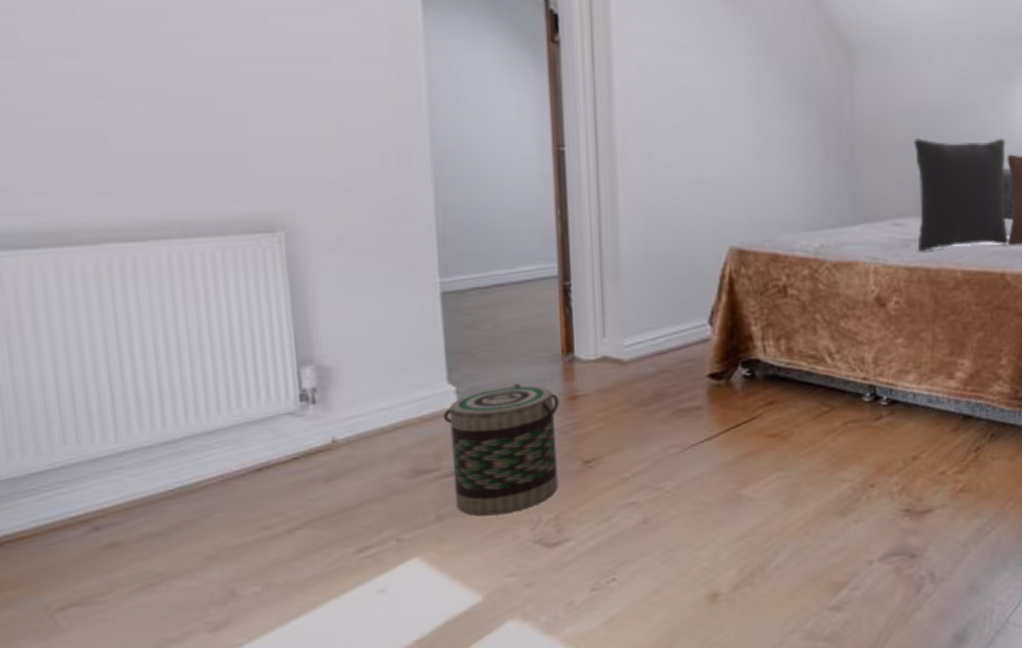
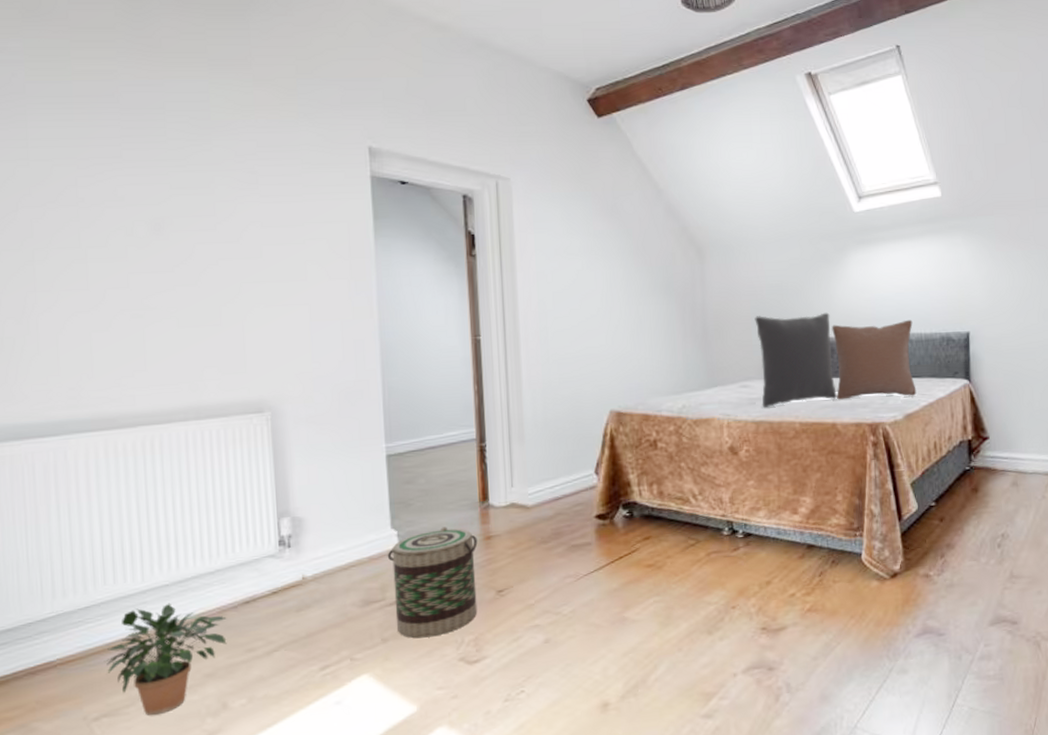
potted plant: none [68,468,234,605] -> present [104,603,227,715]

